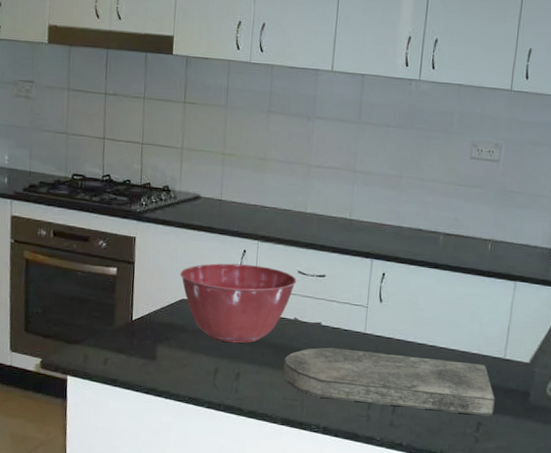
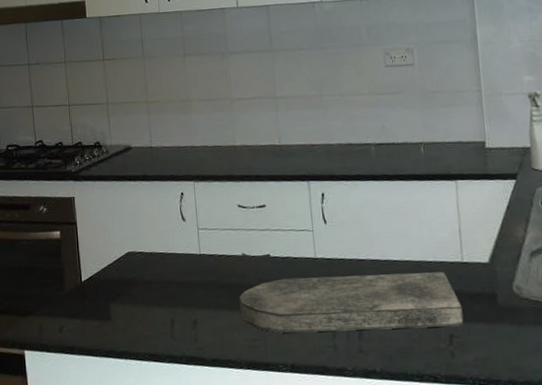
mixing bowl: present [180,263,297,343] -> none [122,206,239,290]

